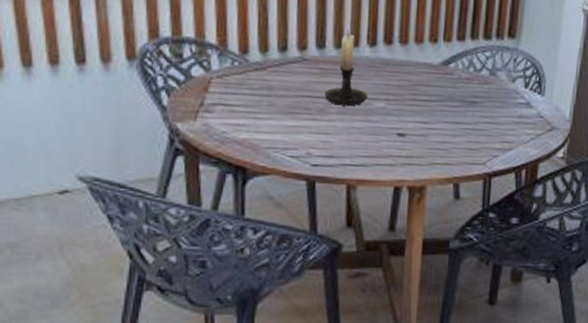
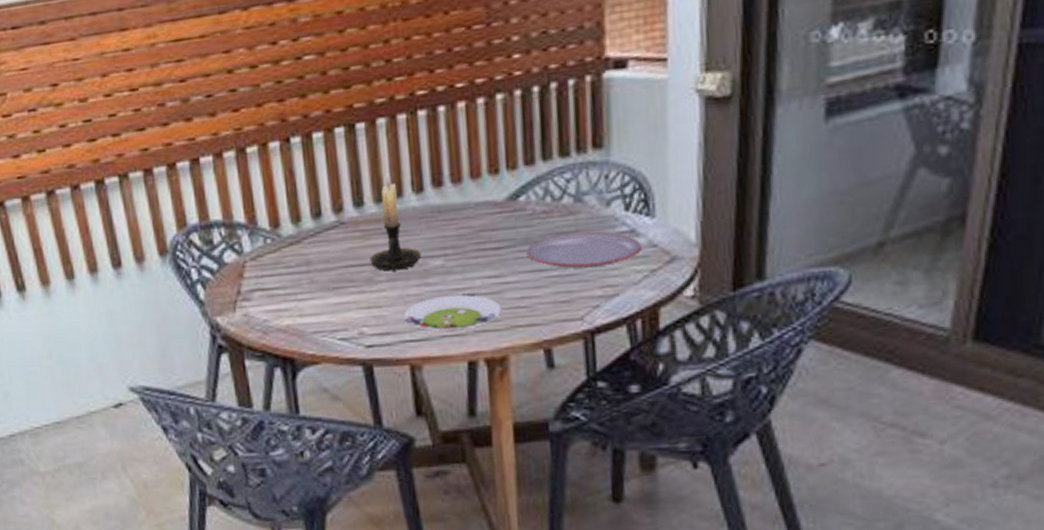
salad plate: none [346,132,426,161] -> present [403,294,502,332]
plate: none [450,98,533,127] -> present [526,232,642,269]

